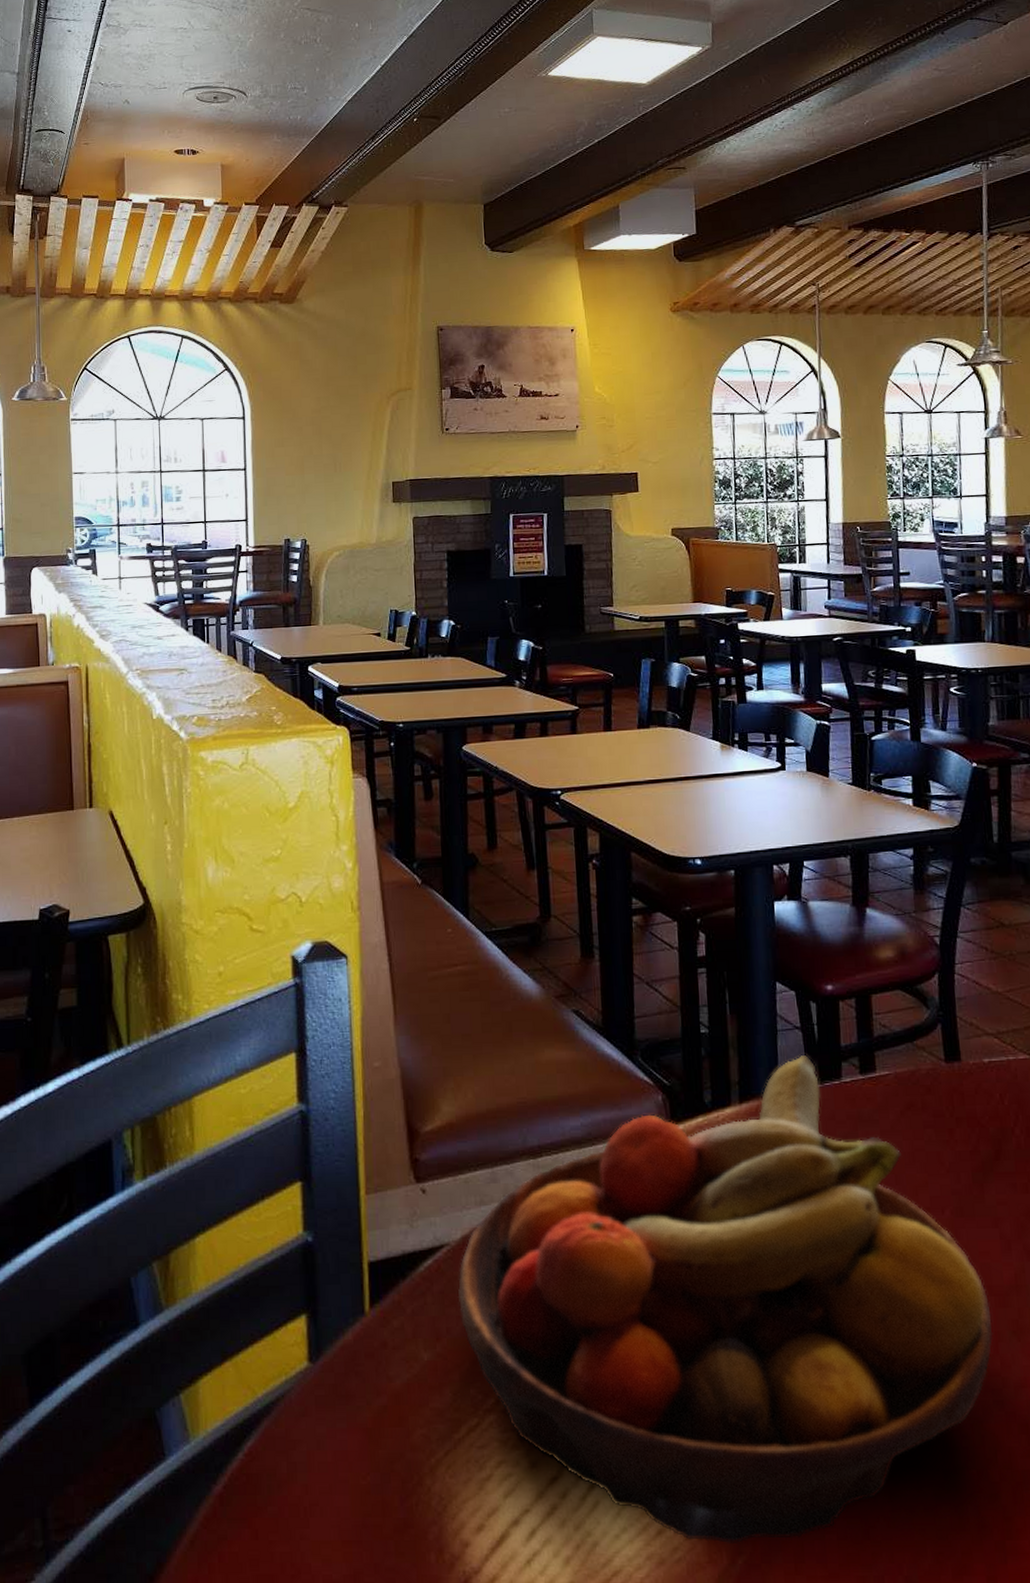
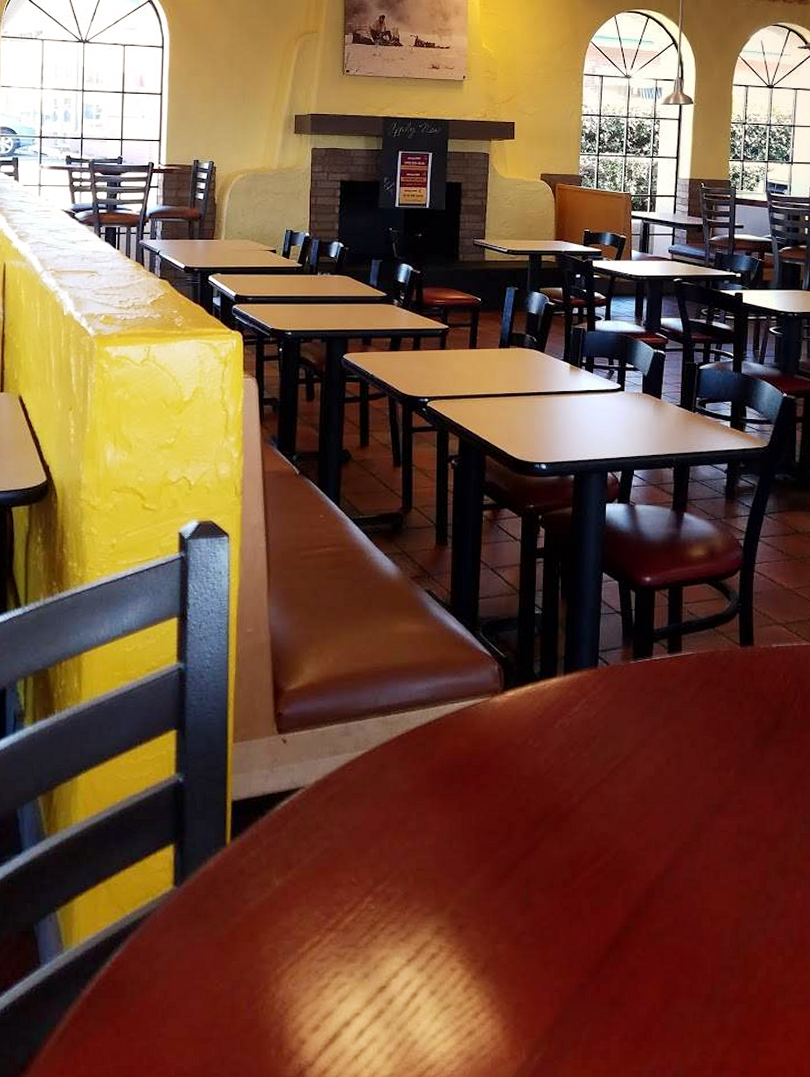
fruit bowl: present [457,1055,993,1545] -> none [308,636,762,1044]

